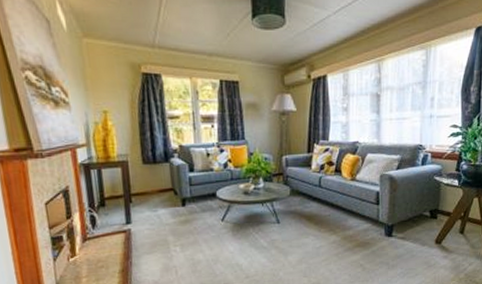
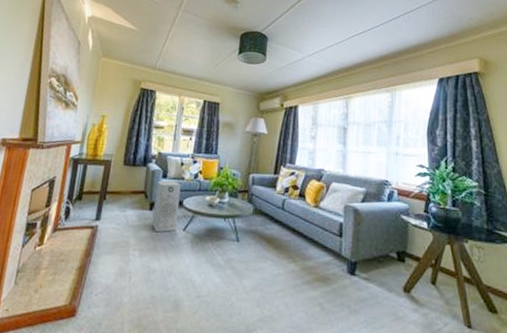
air purifier: none [184,173,215,227] -> present [152,181,181,233]

